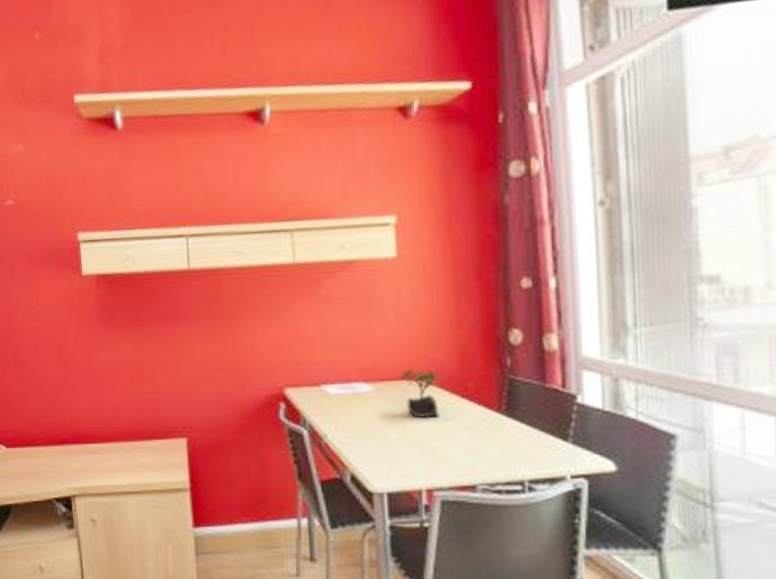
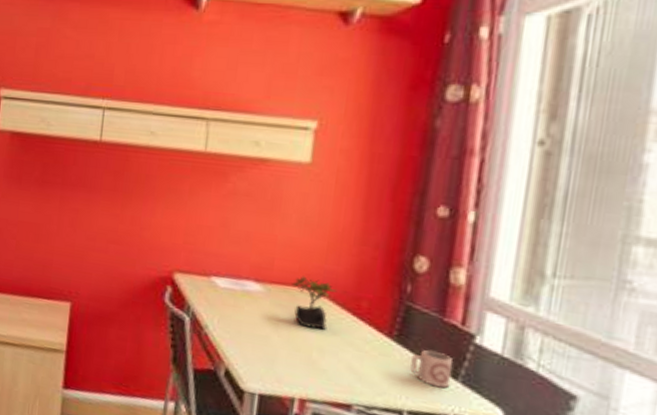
cup: none [523,417,563,452] -> present [410,349,454,389]

